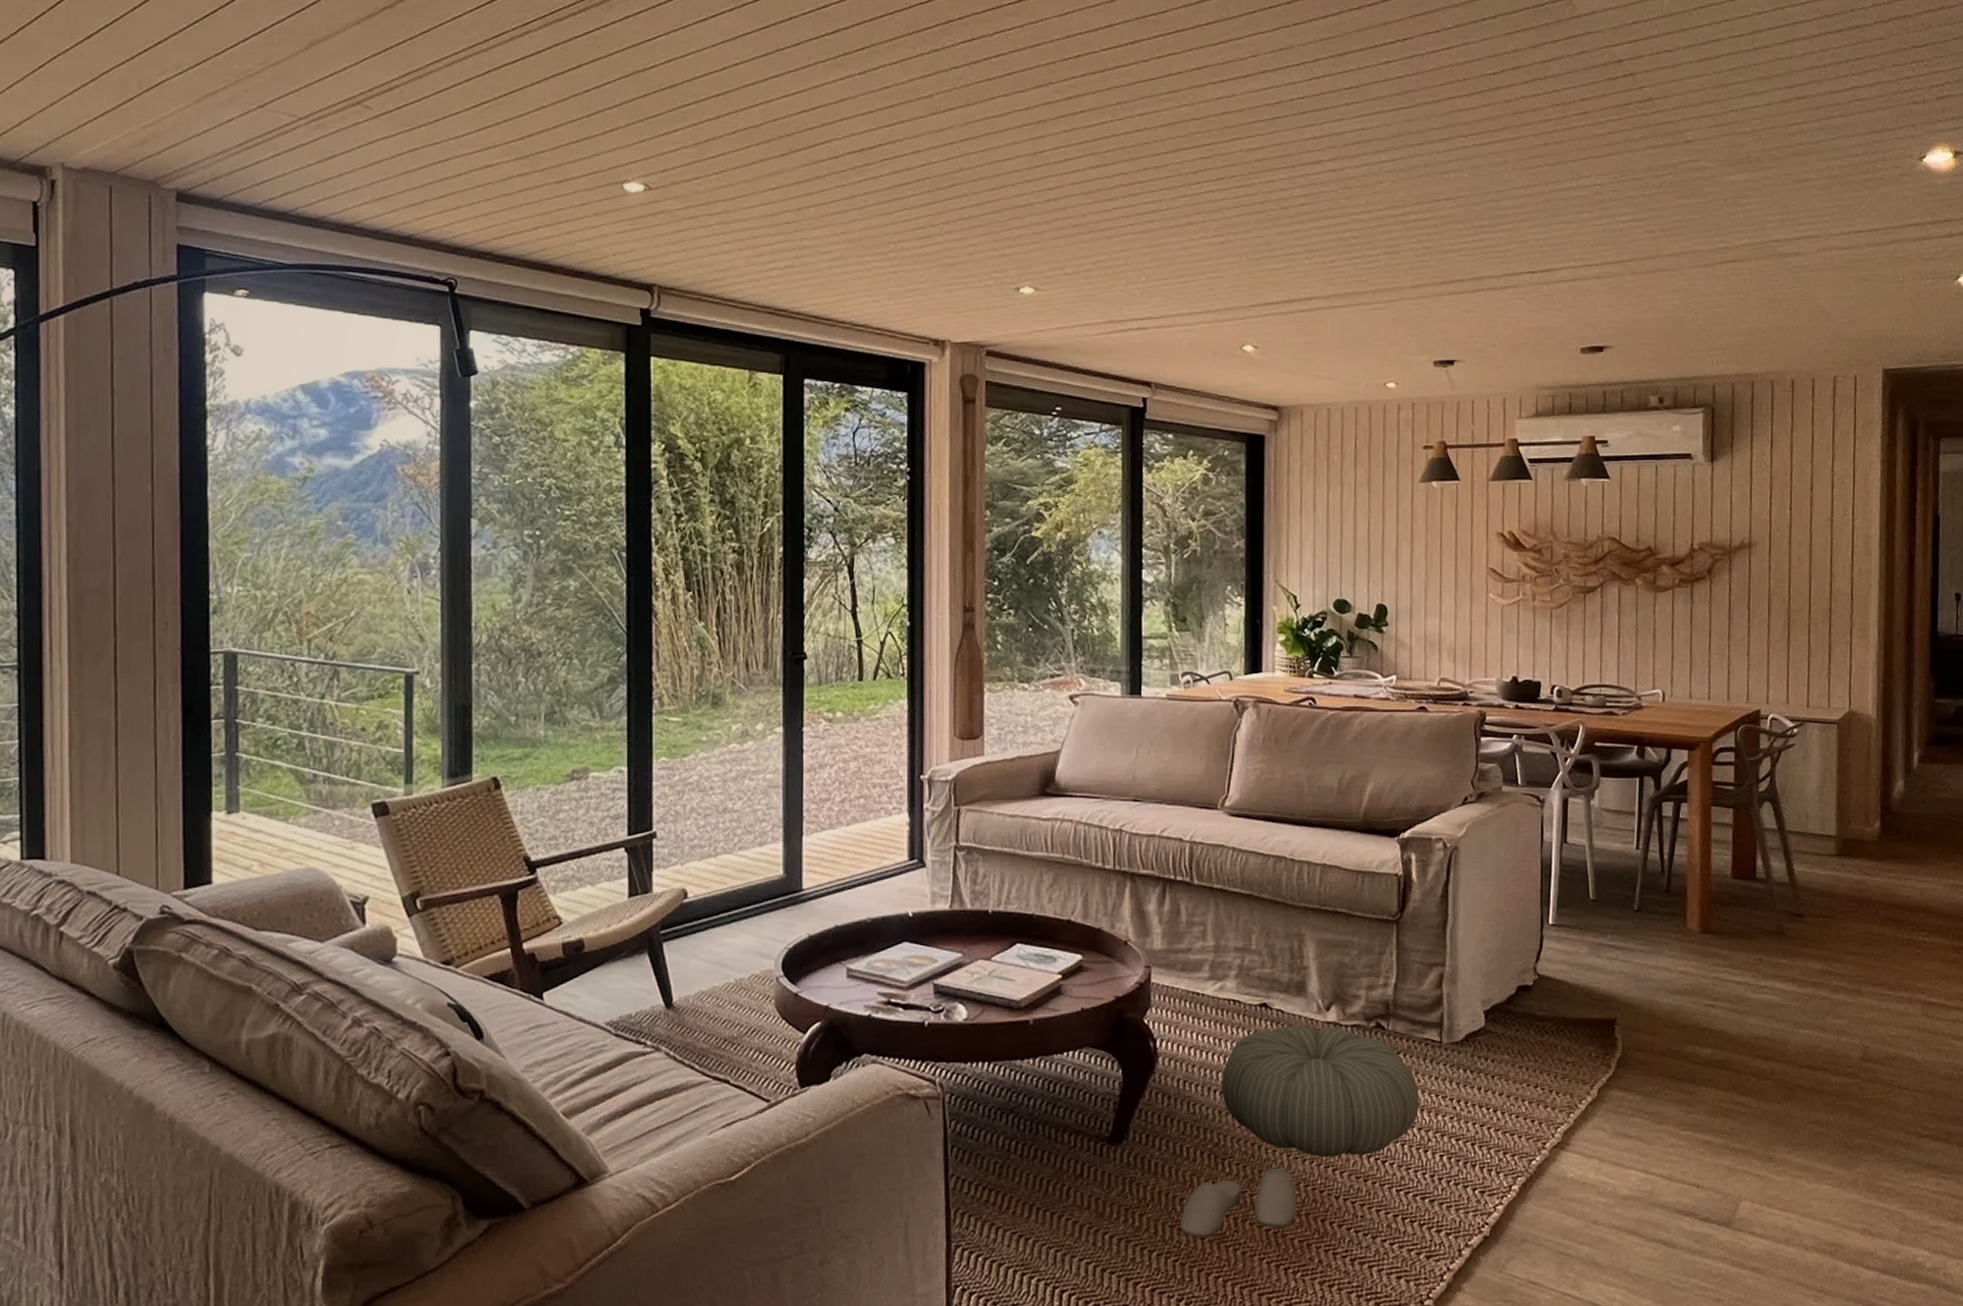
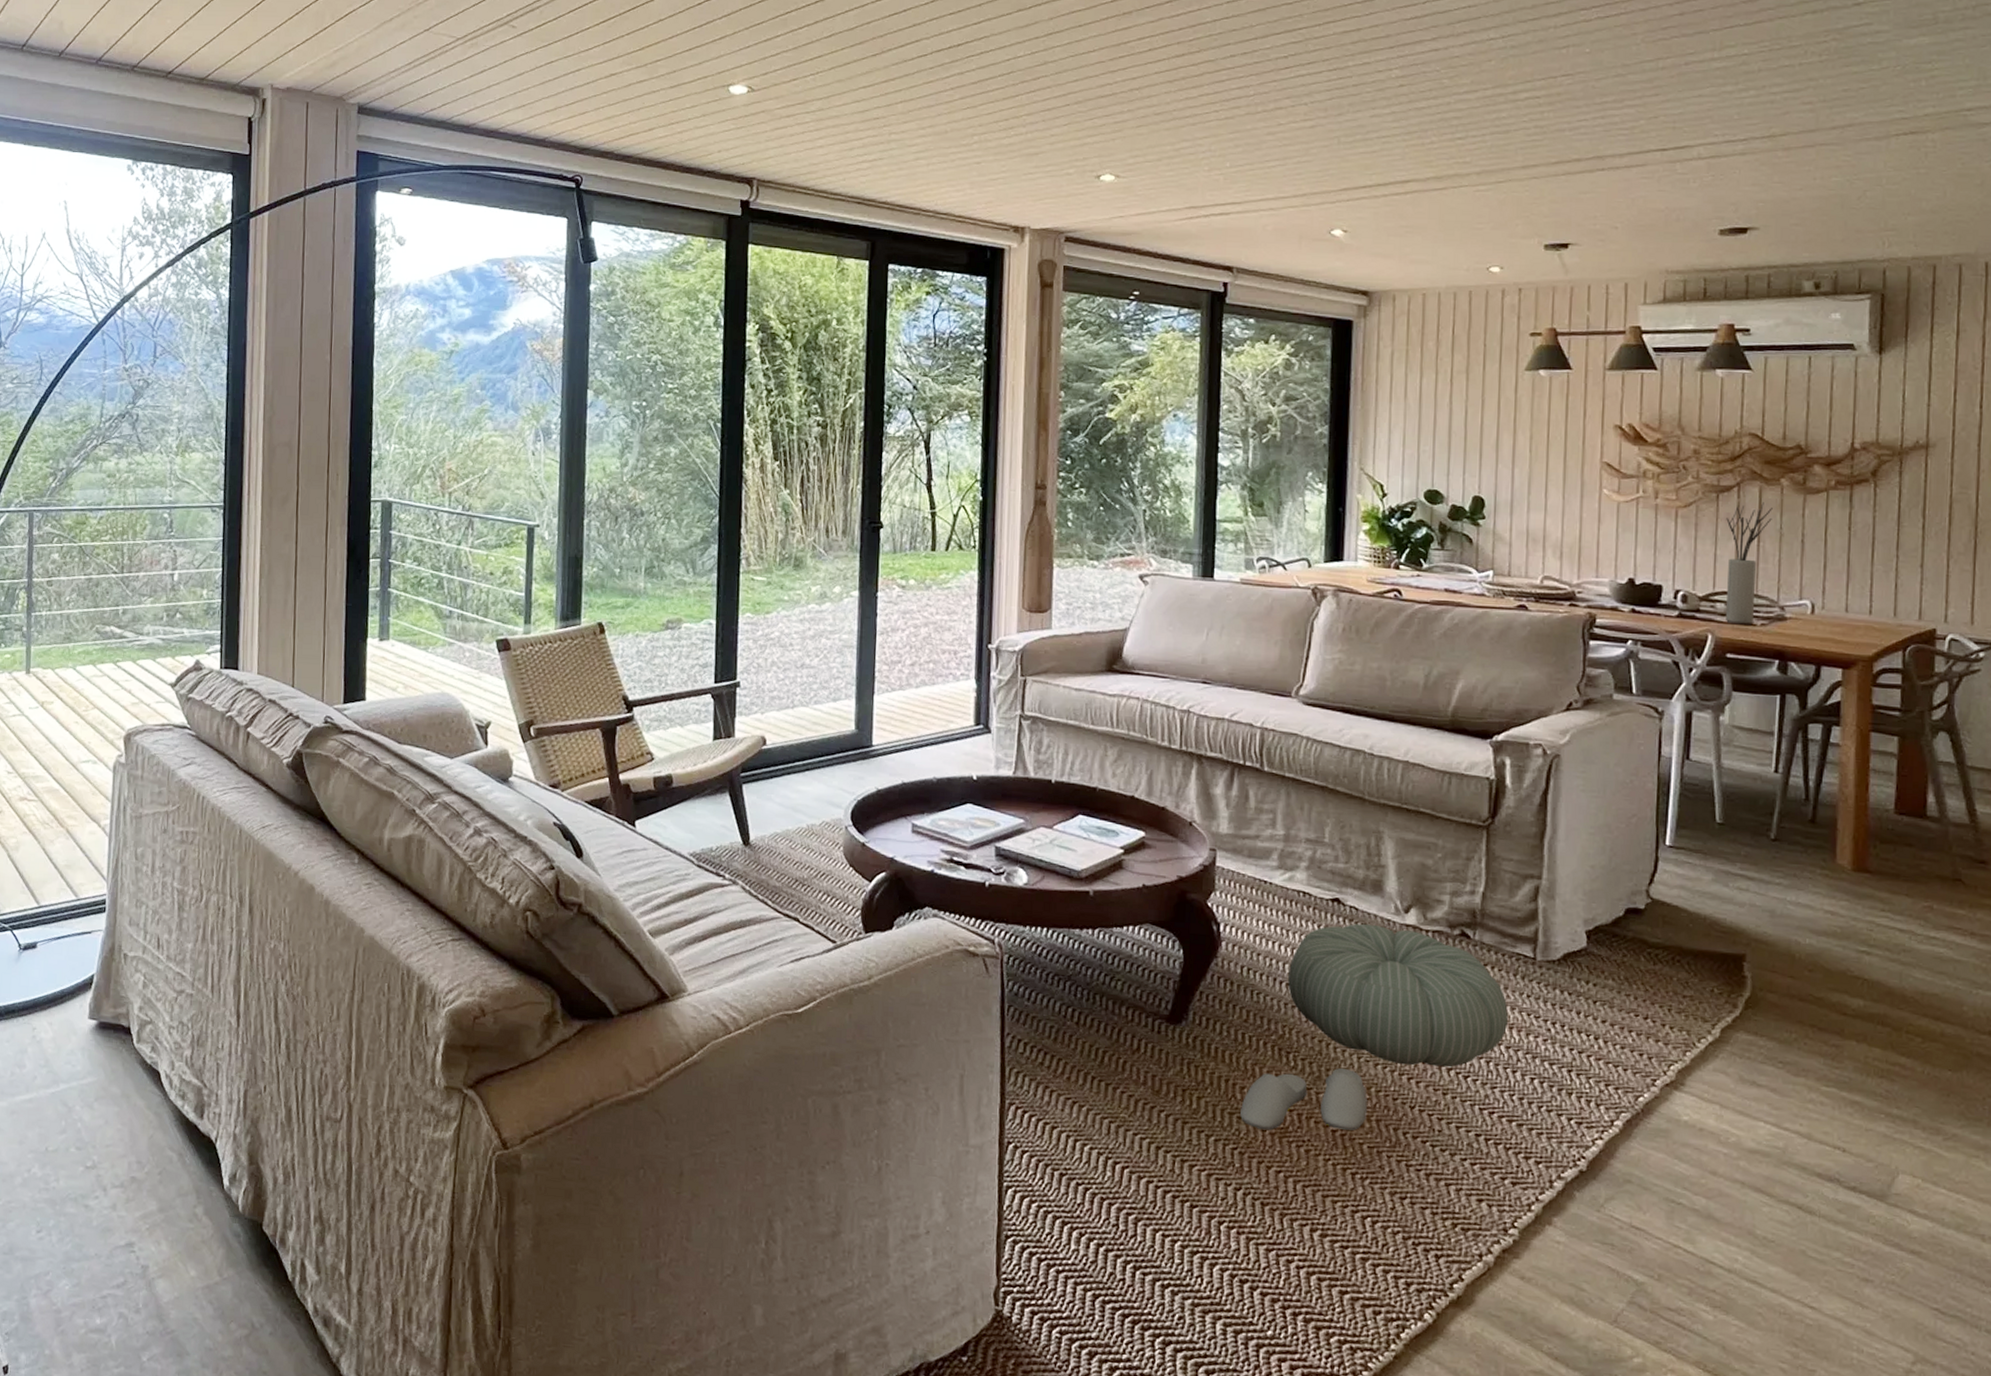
vase: none [1592,601,1629,715] -> present [1726,502,1773,625]

